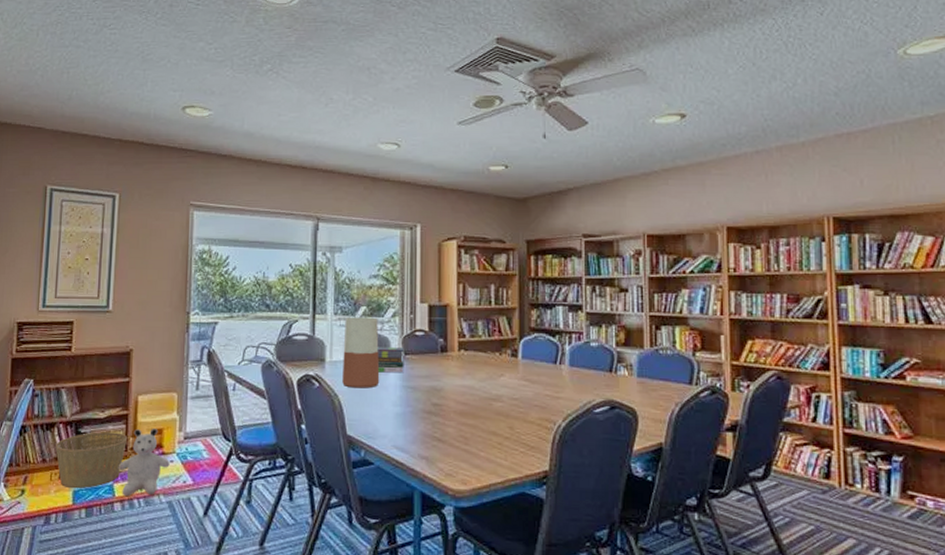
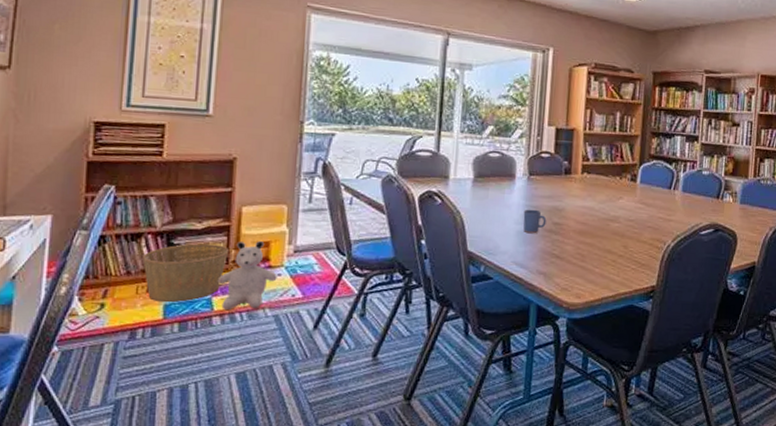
vase: present [342,317,380,389] -> none [465,135,505,207]
books: present [377,347,404,373] -> none [501,166,530,193]
mug: none [401,390,425,415] -> present [523,209,547,233]

